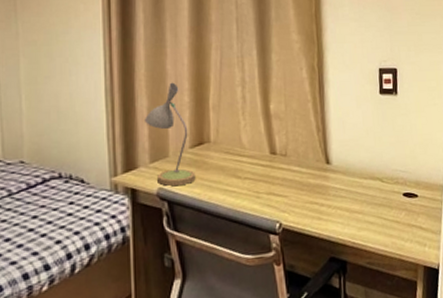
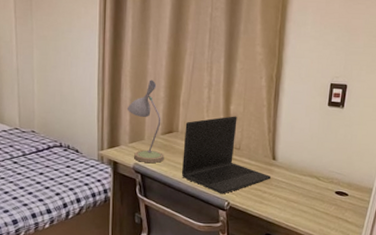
laptop: none [218,116,327,215] -> present [182,116,270,194]

